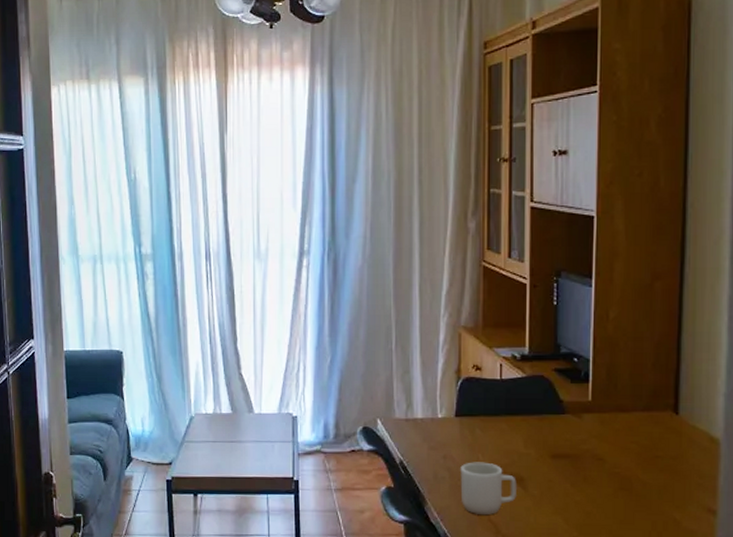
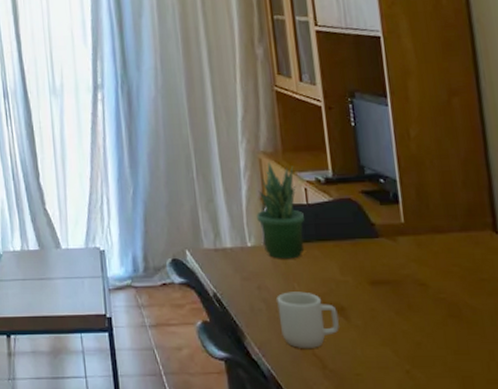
planter: none [450,337,496,431] -> present [257,162,305,259]

